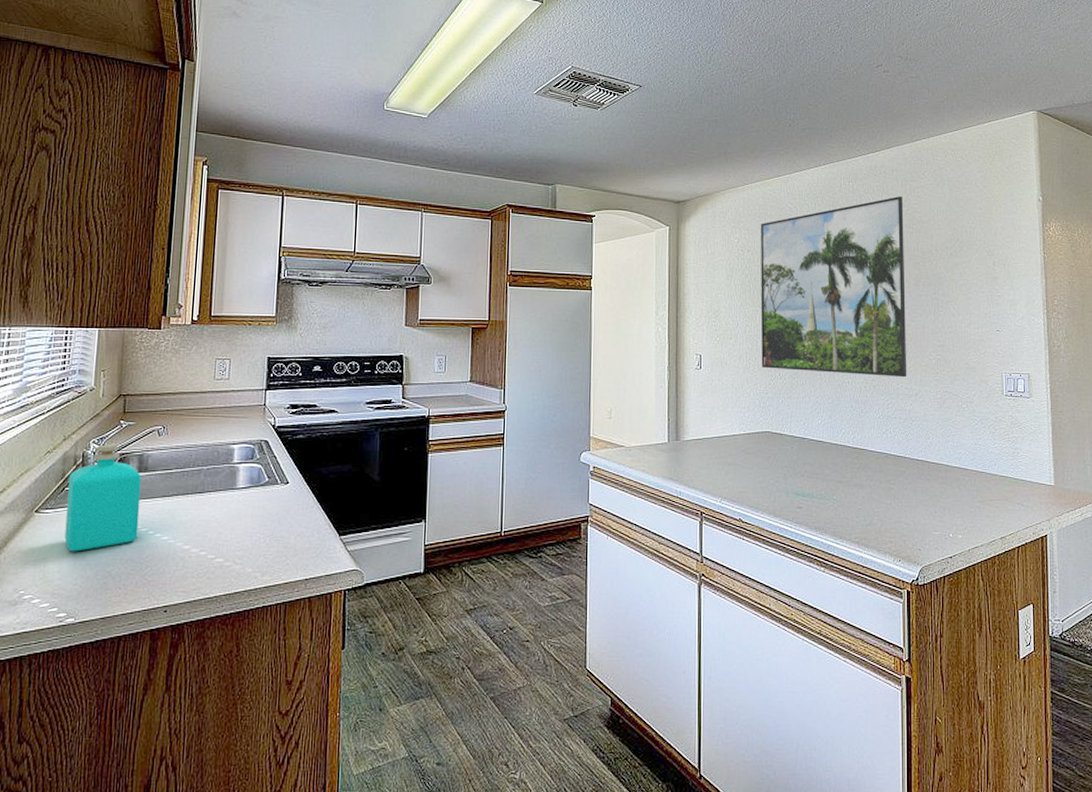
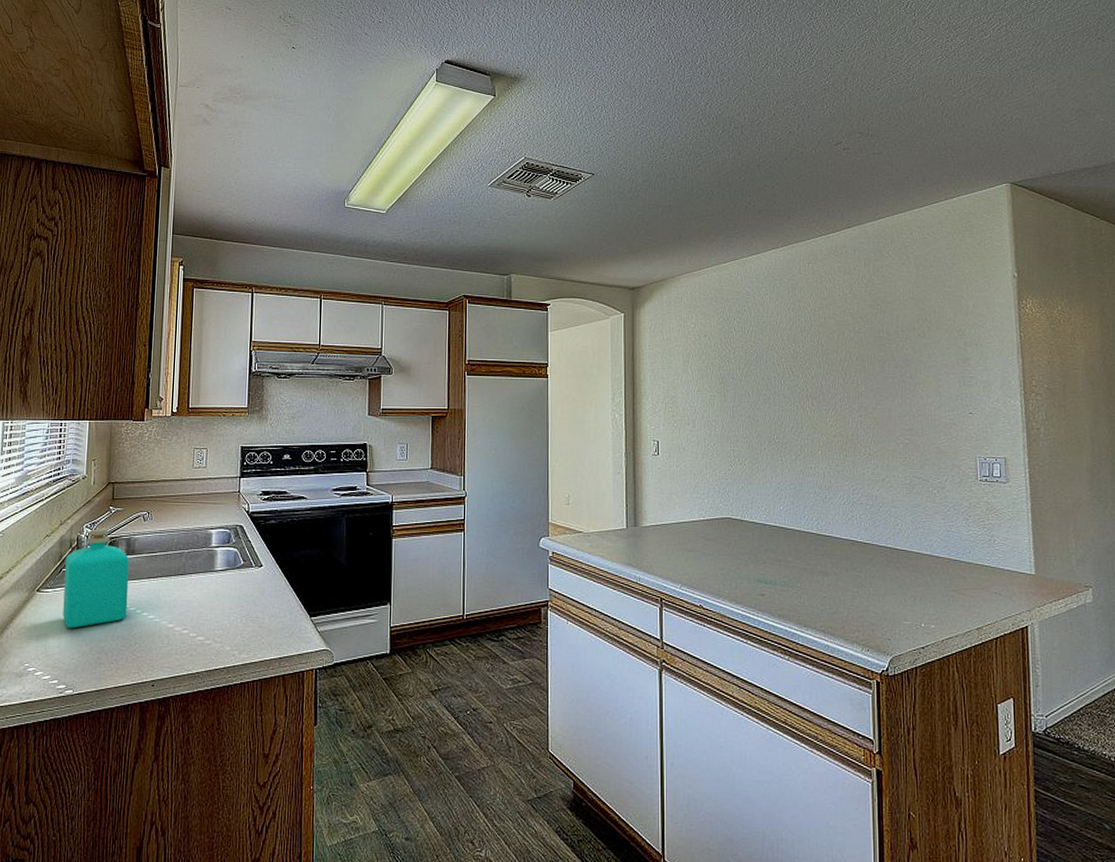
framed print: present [760,196,907,378] -> none [717,277,874,463]

